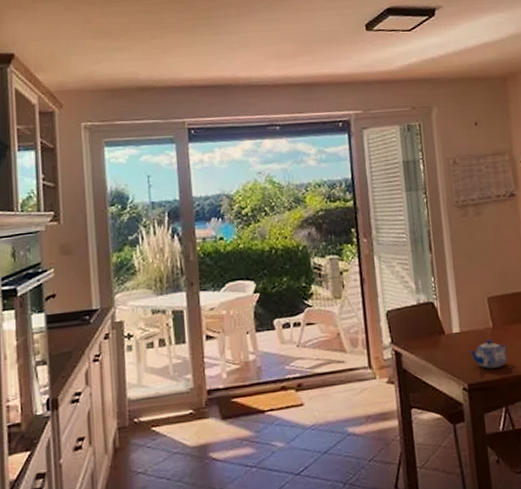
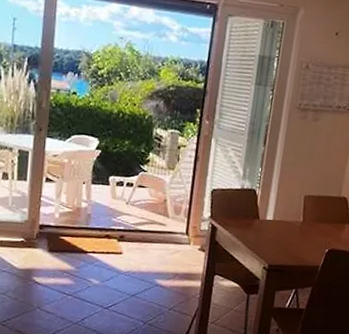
teapot: present [469,339,508,369] -> none [276,231,311,256]

